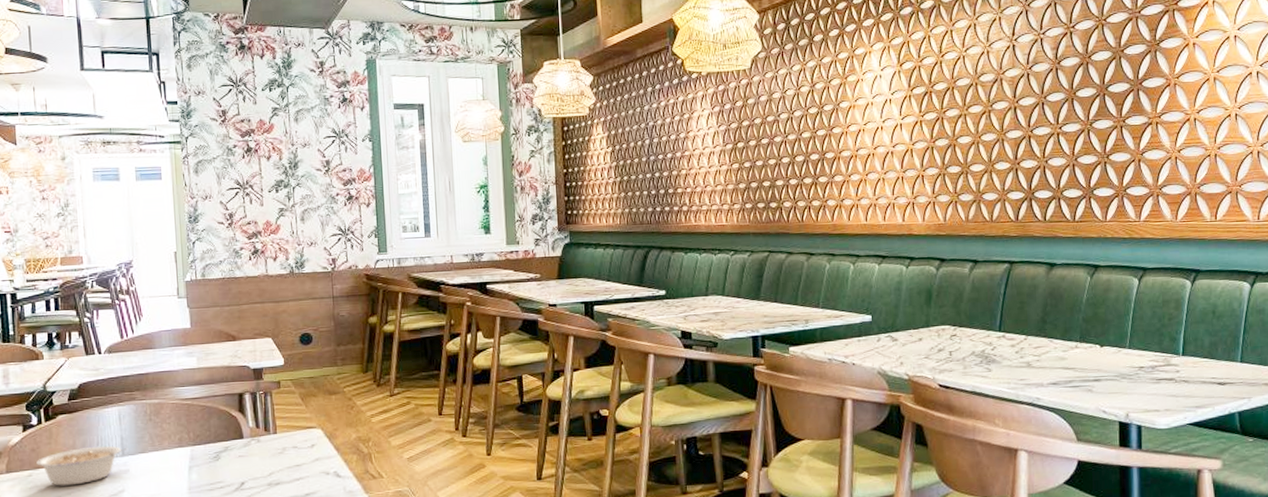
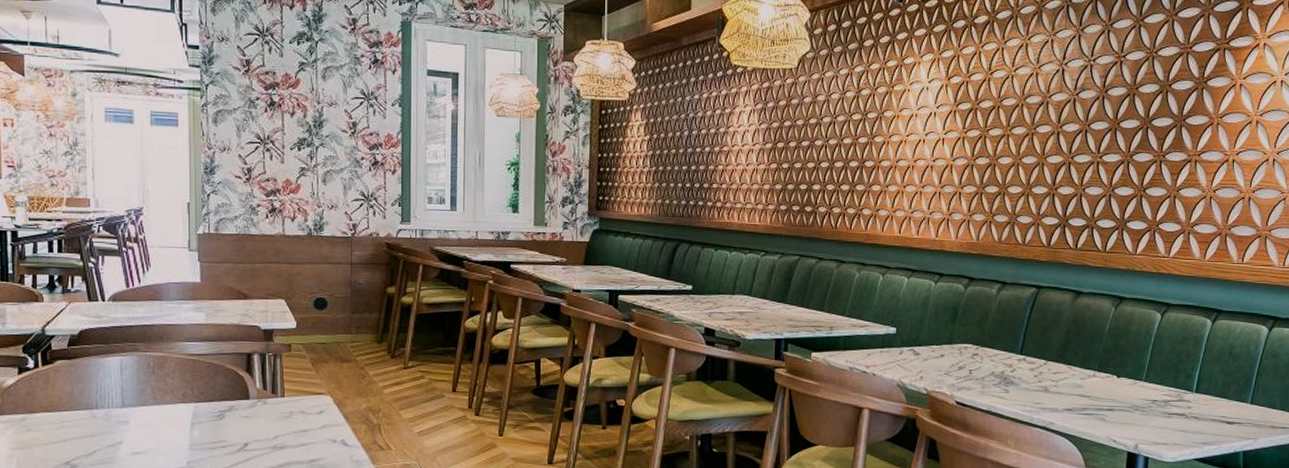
legume: present [35,445,127,486] -> none [30,395,127,433]

